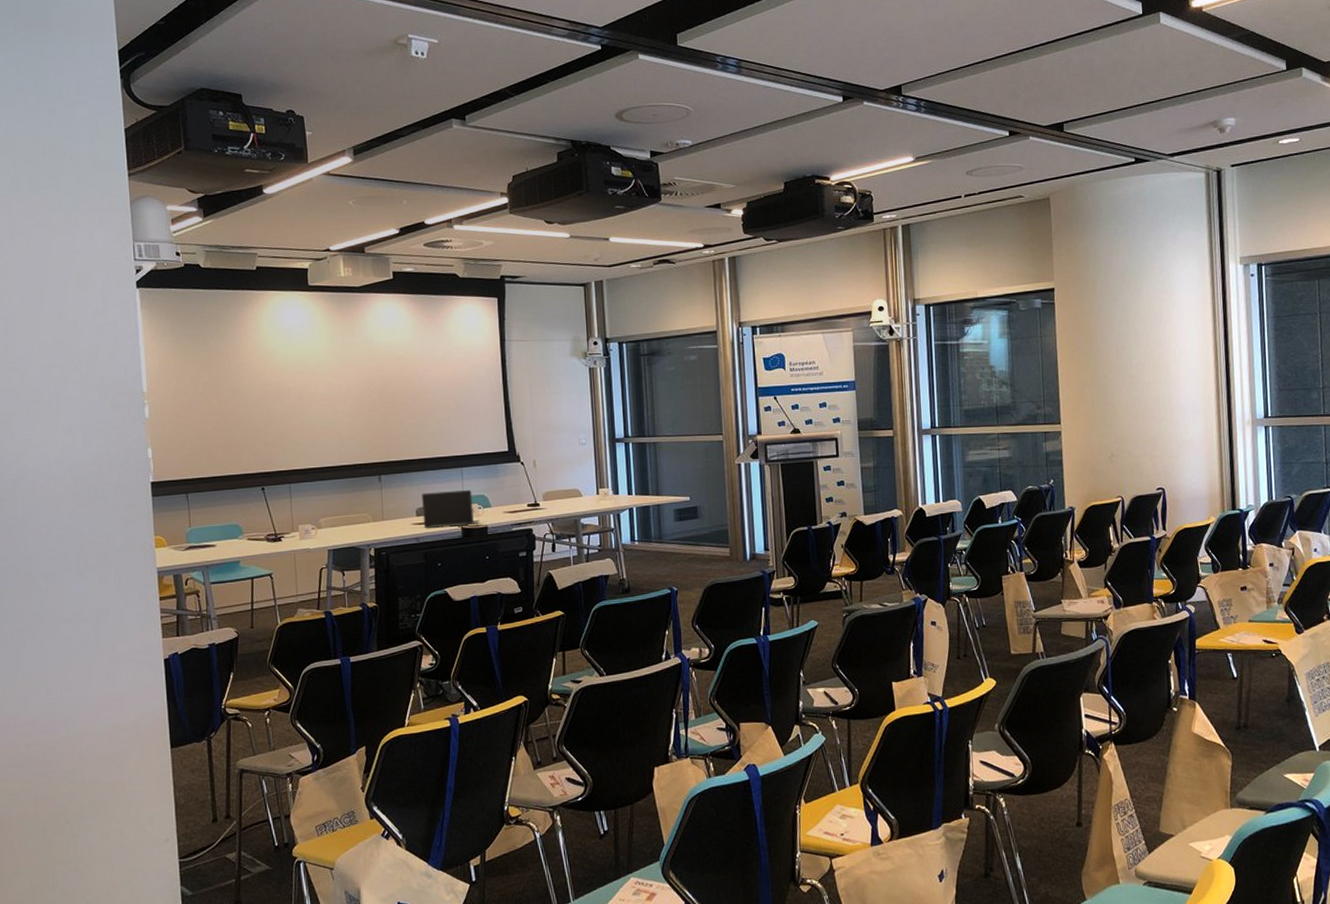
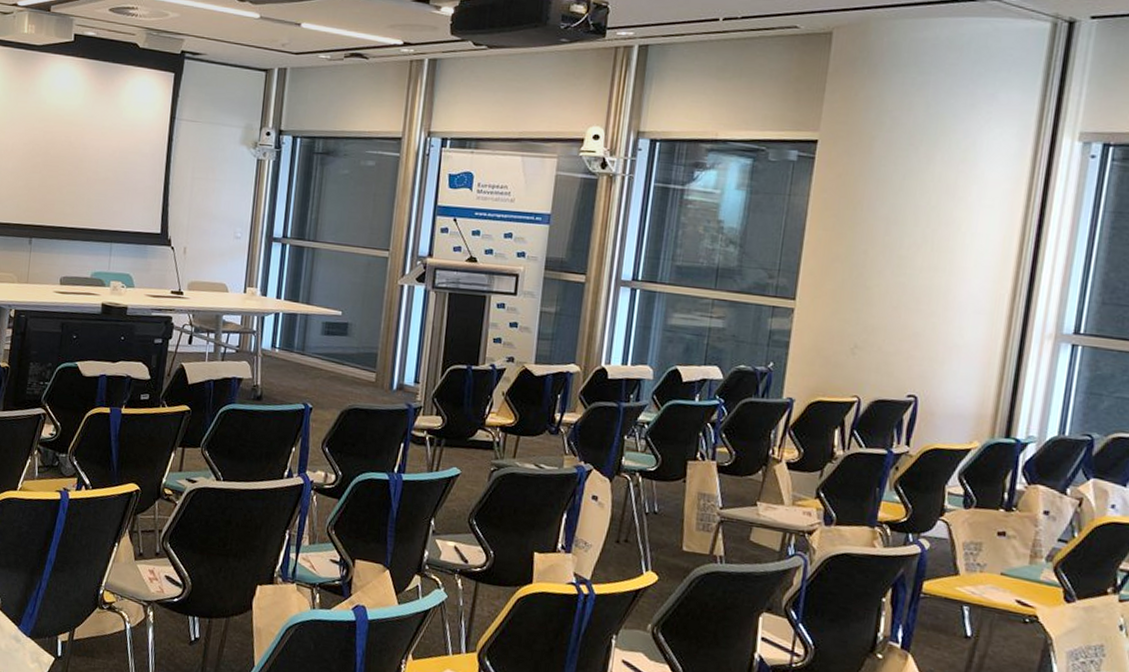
laptop computer: present [422,490,480,529] -> none [65,262,121,303]

